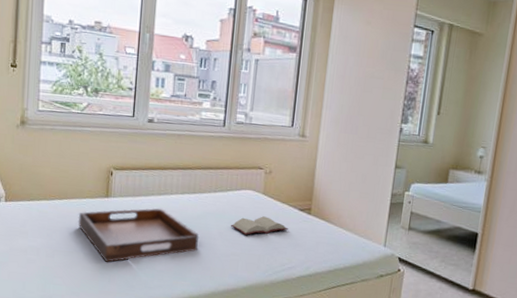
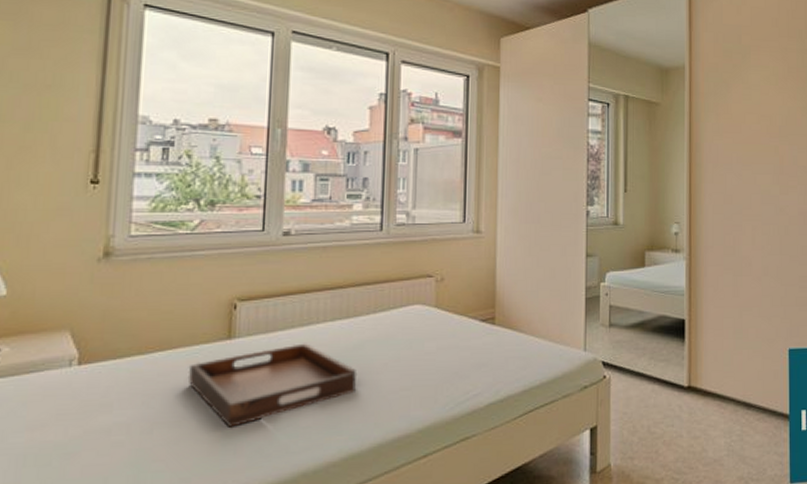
hardback book: present [231,216,288,235] -> none [398,335,469,362]

